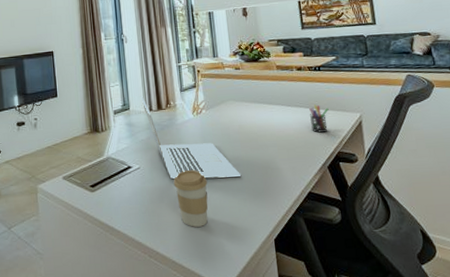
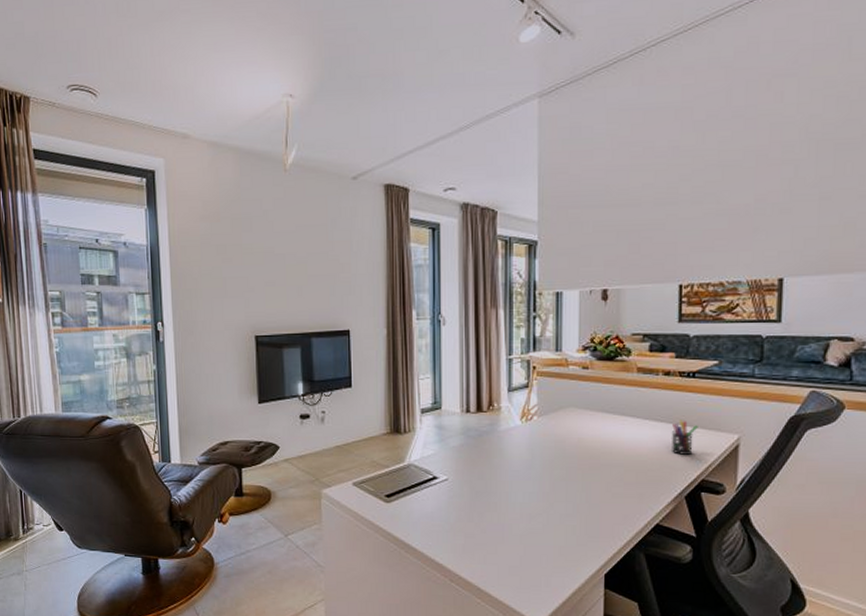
laptop: present [141,96,242,180] -> none [456,393,574,500]
coffee cup: present [173,169,208,227] -> none [488,486,530,553]

